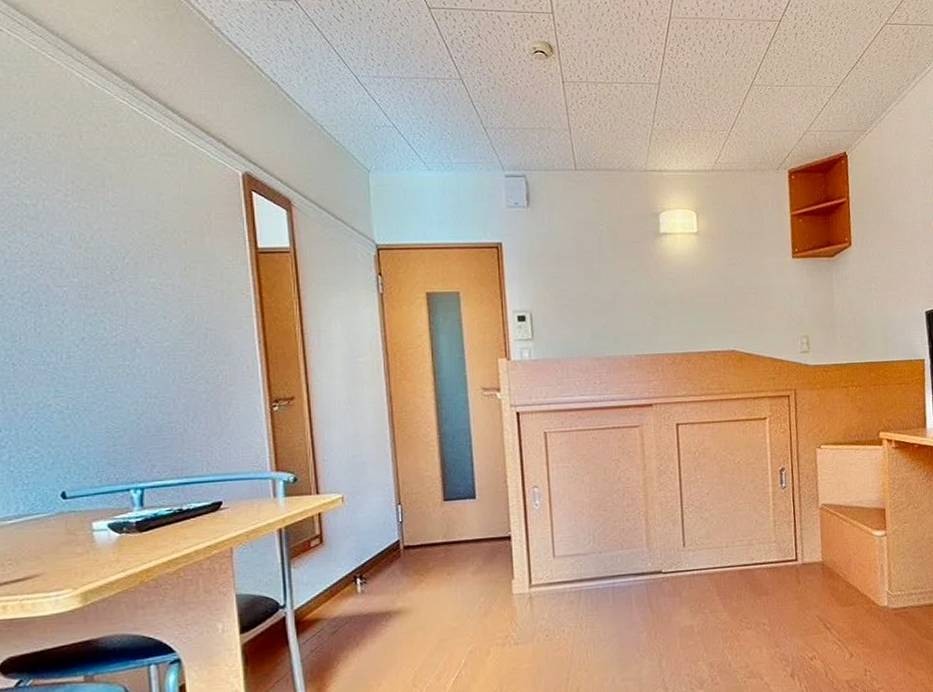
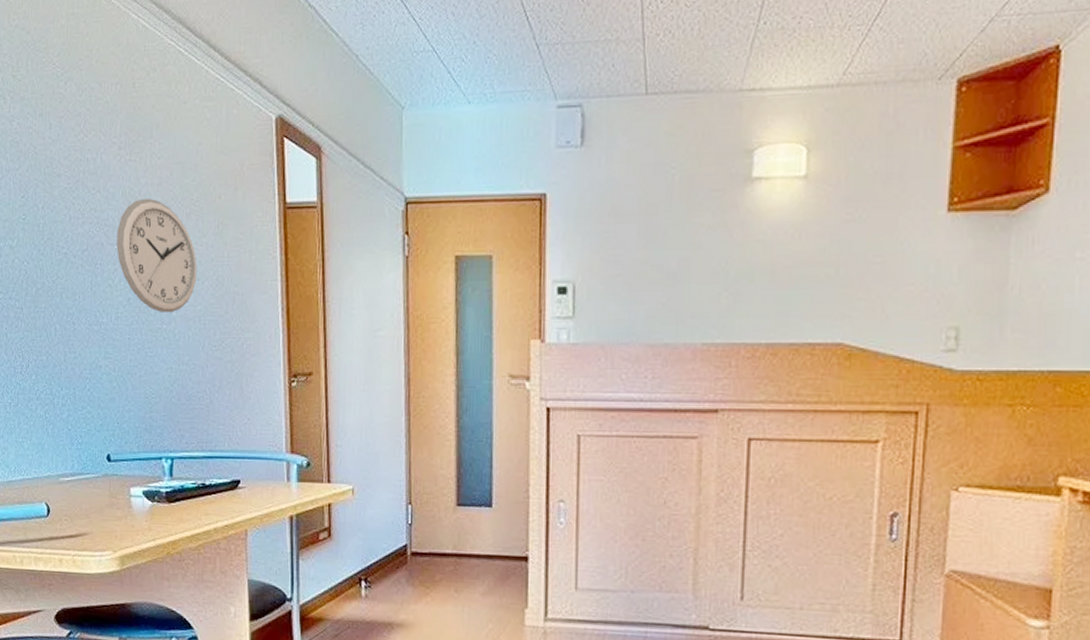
wall clock: none [65,242,163,350] -> present [116,198,197,313]

